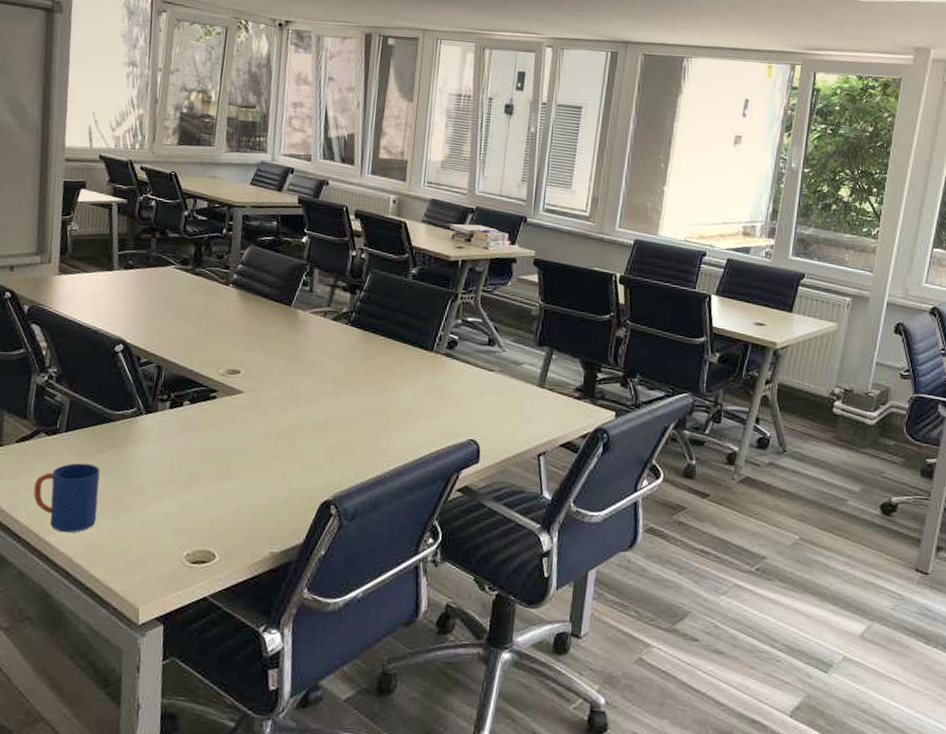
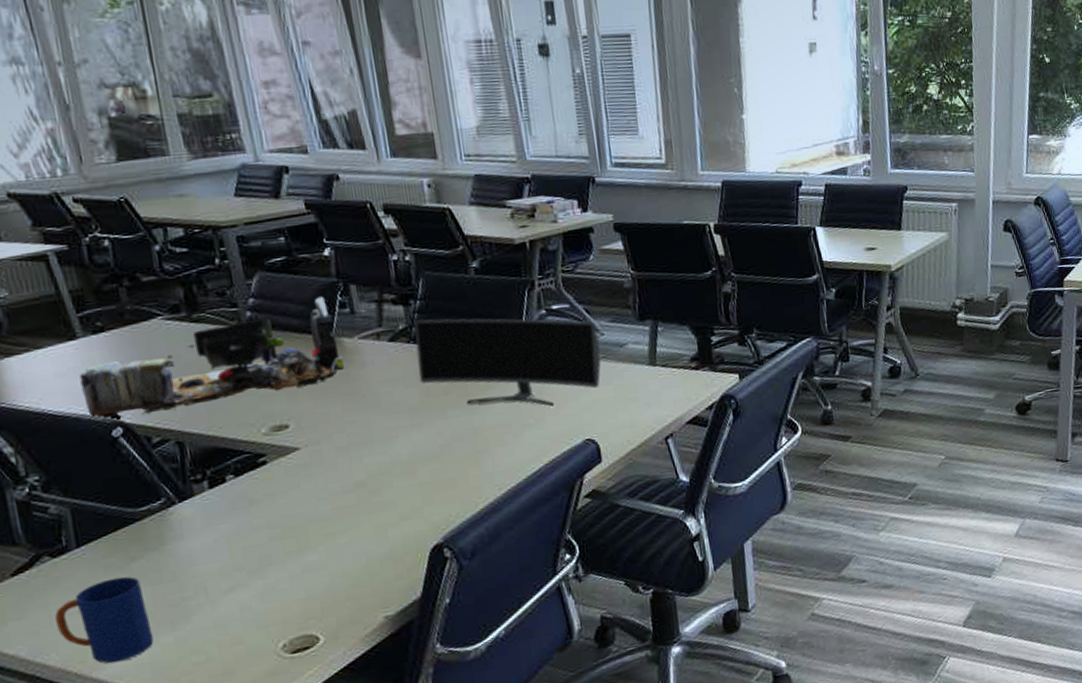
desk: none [103,273,295,343] -> present [79,296,344,421]
monitor: none [347,307,501,404] -> present [413,318,602,407]

